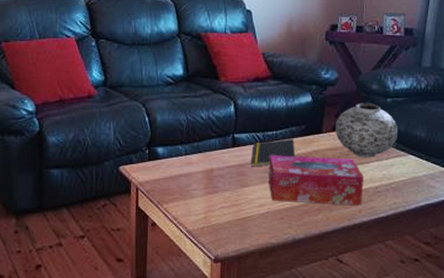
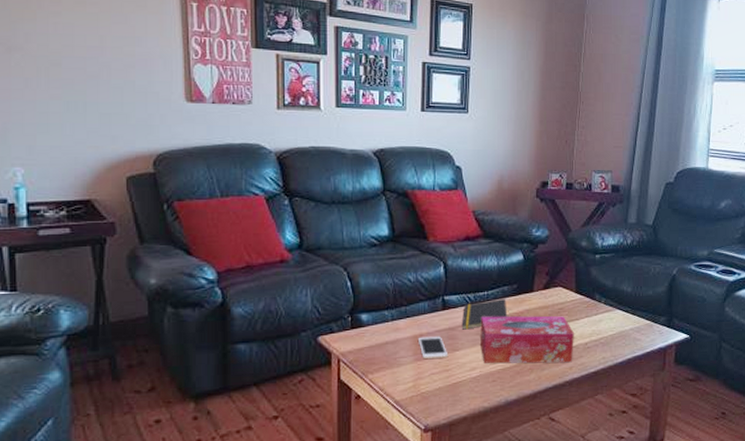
cell phone: none [209,171,238,193] -> present [417,336,449,359]
vase: present [336,103,399,158] -> none [547,260,607,314]

